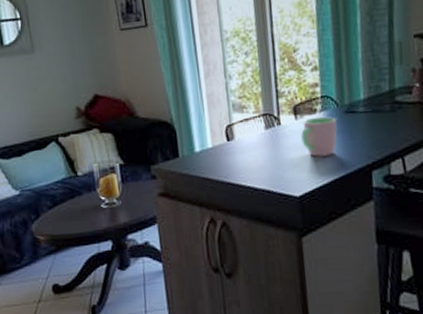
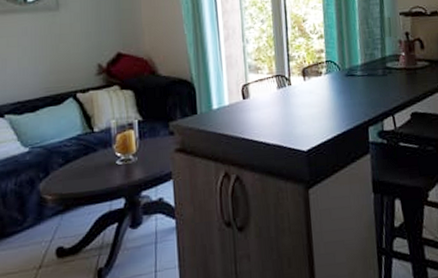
cup: present [301,116,337,158] -> none [308,78,340,115]

